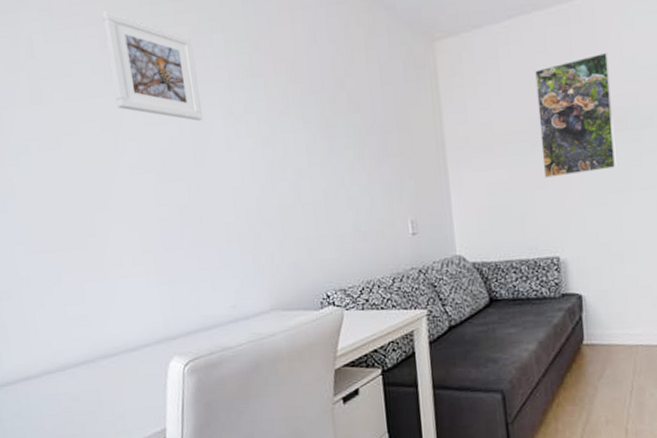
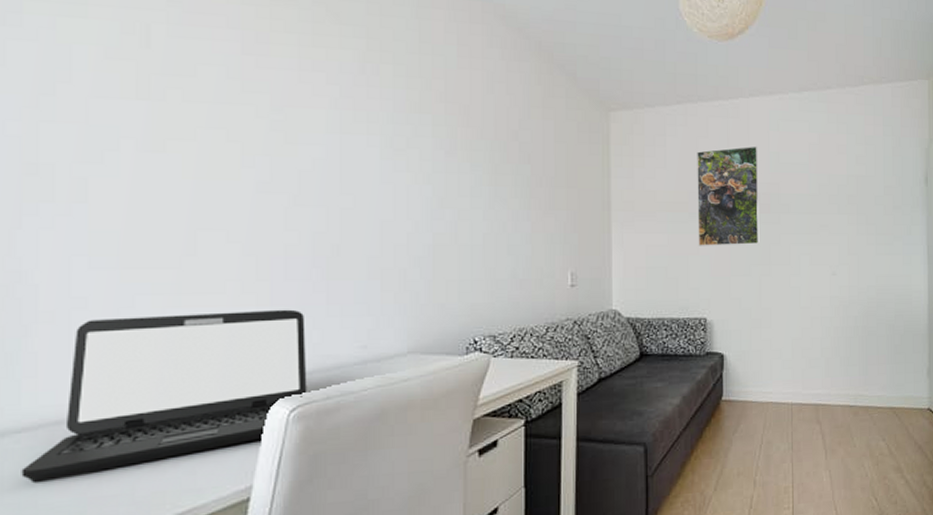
laptop: none [12,276,195,425] -> present [21,309,307,484]
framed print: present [102,10,203,121] -> none [250,17,356,147]

